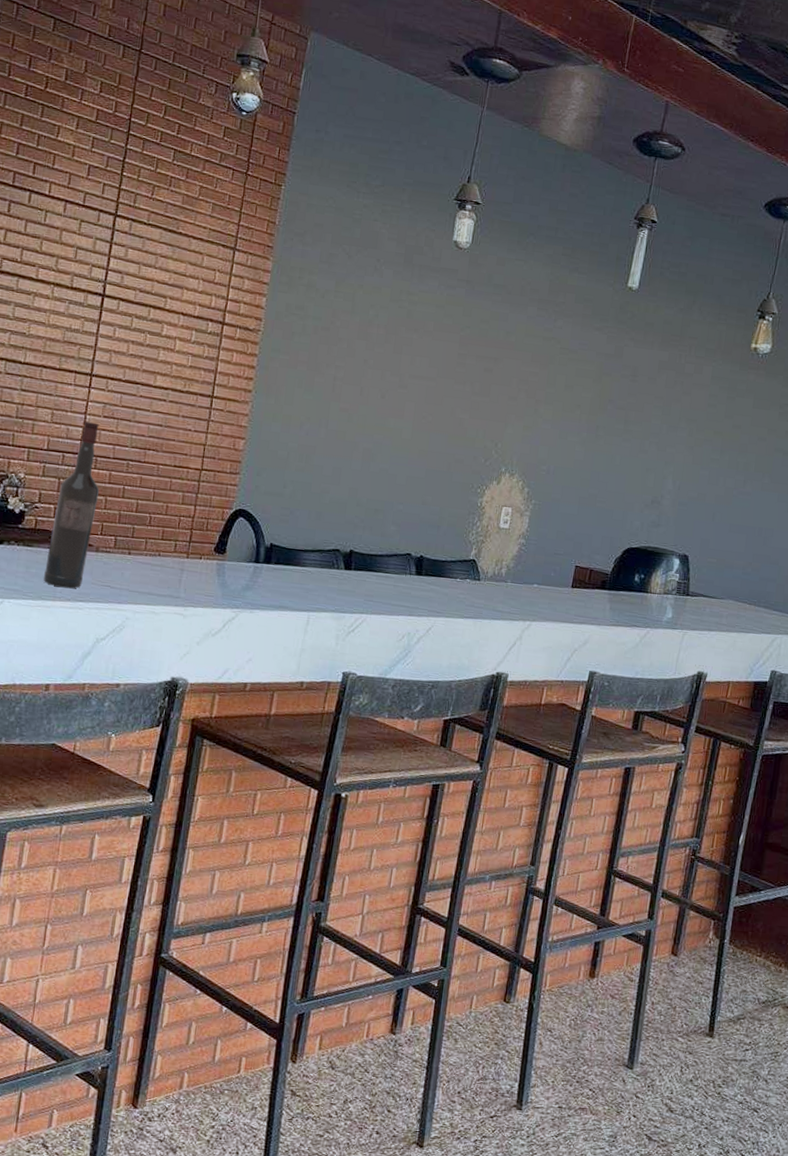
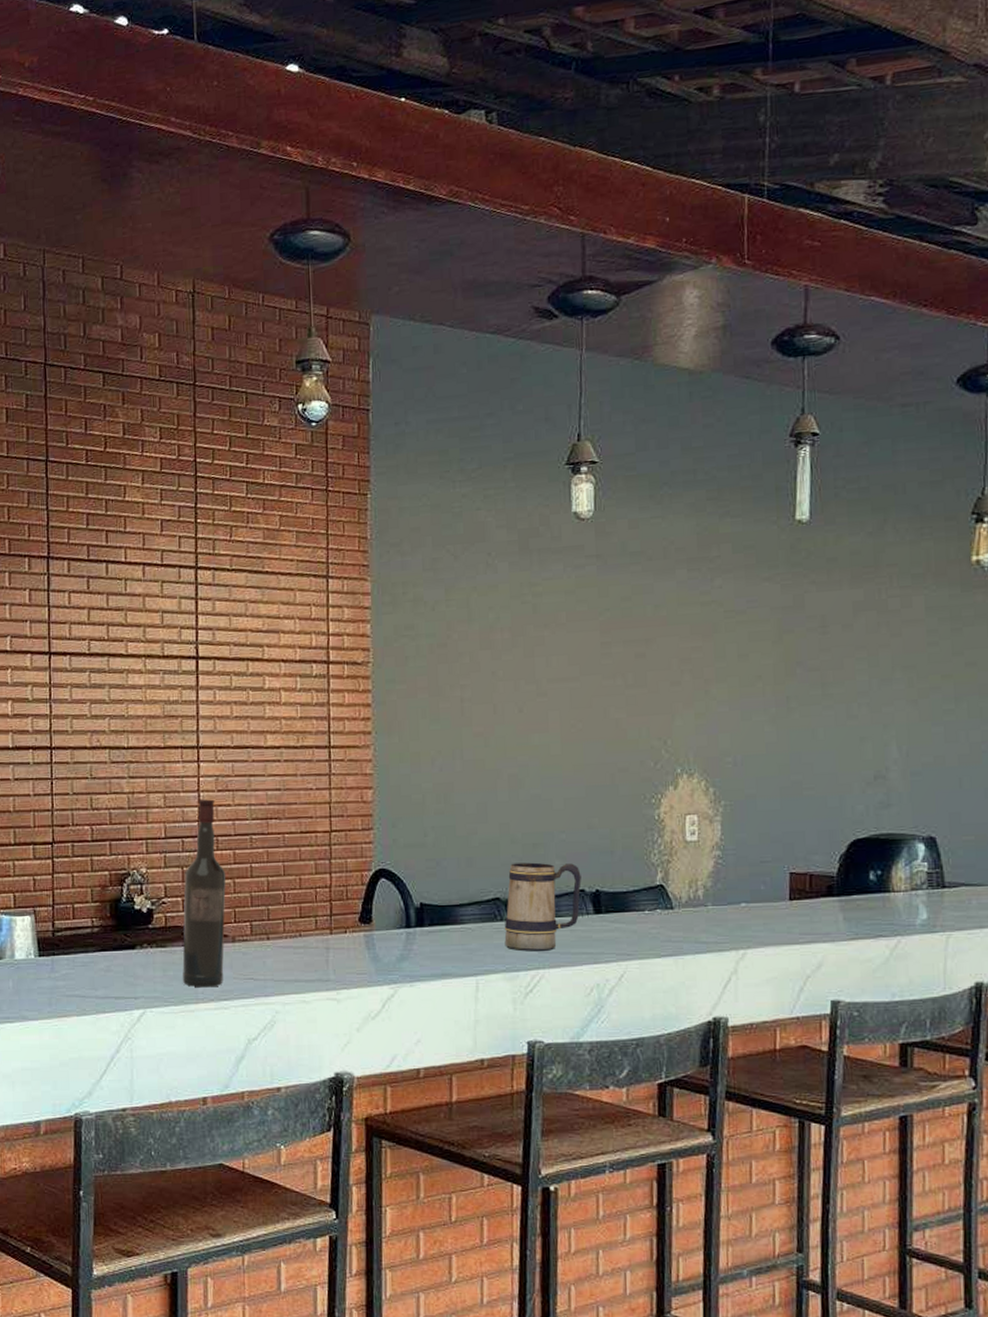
beer mug: none [337,522,411,600] -> present [504,862,582,953]

